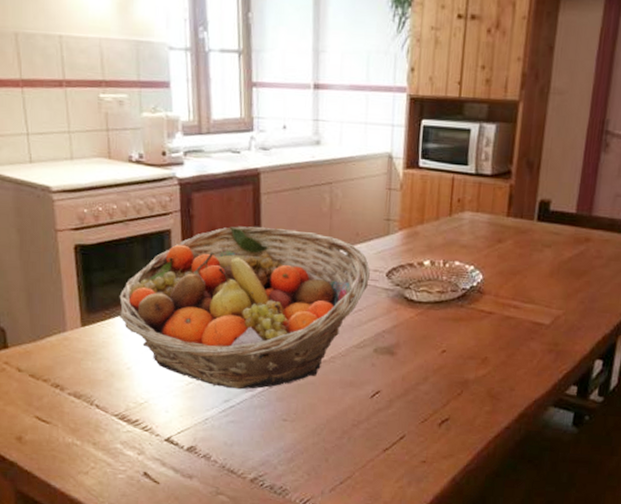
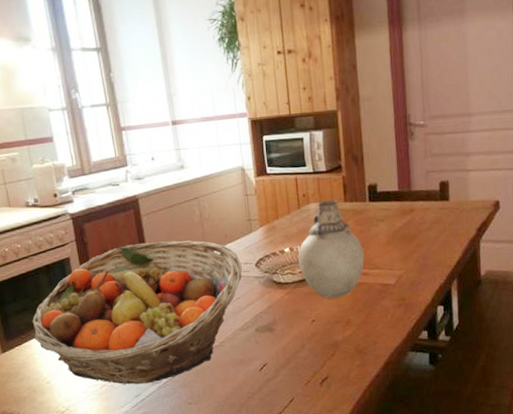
vase: none [438,211,519,329] -> present [298,200,364,298]

